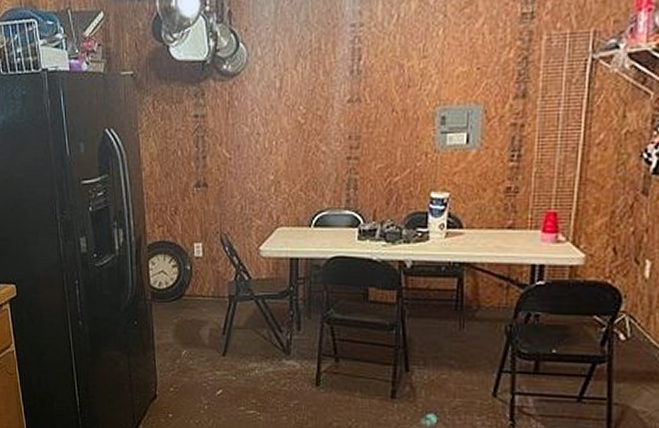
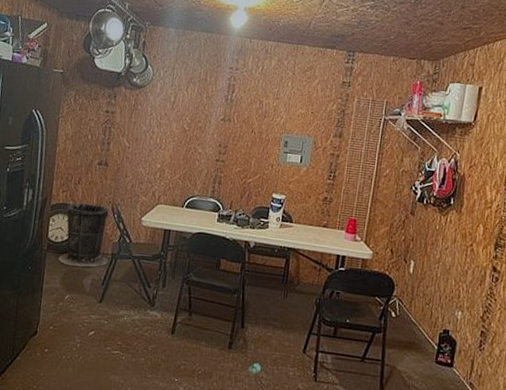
trash can: none [166,238,226,316] -> present [58,203,109,268]

